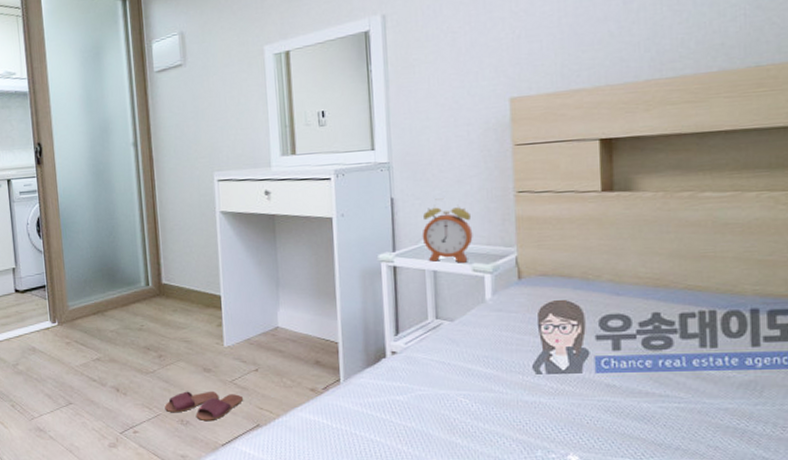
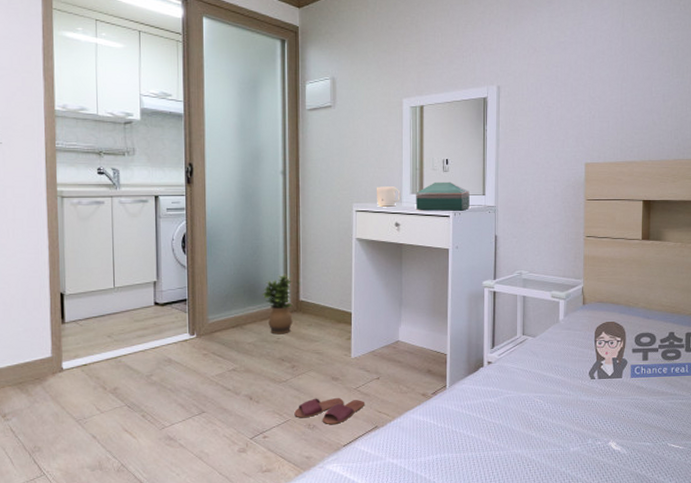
potted plant: none [121,256,157,321] -> present [262,275,293,335]
mug: none [240,149,269,174] -> present [377,186,401,207]
jewelry box: none [287,137,355,174] -> present [416,181,470,211]
alarm clock: present [422,198,473,263] -> none [516,238,553,291]

